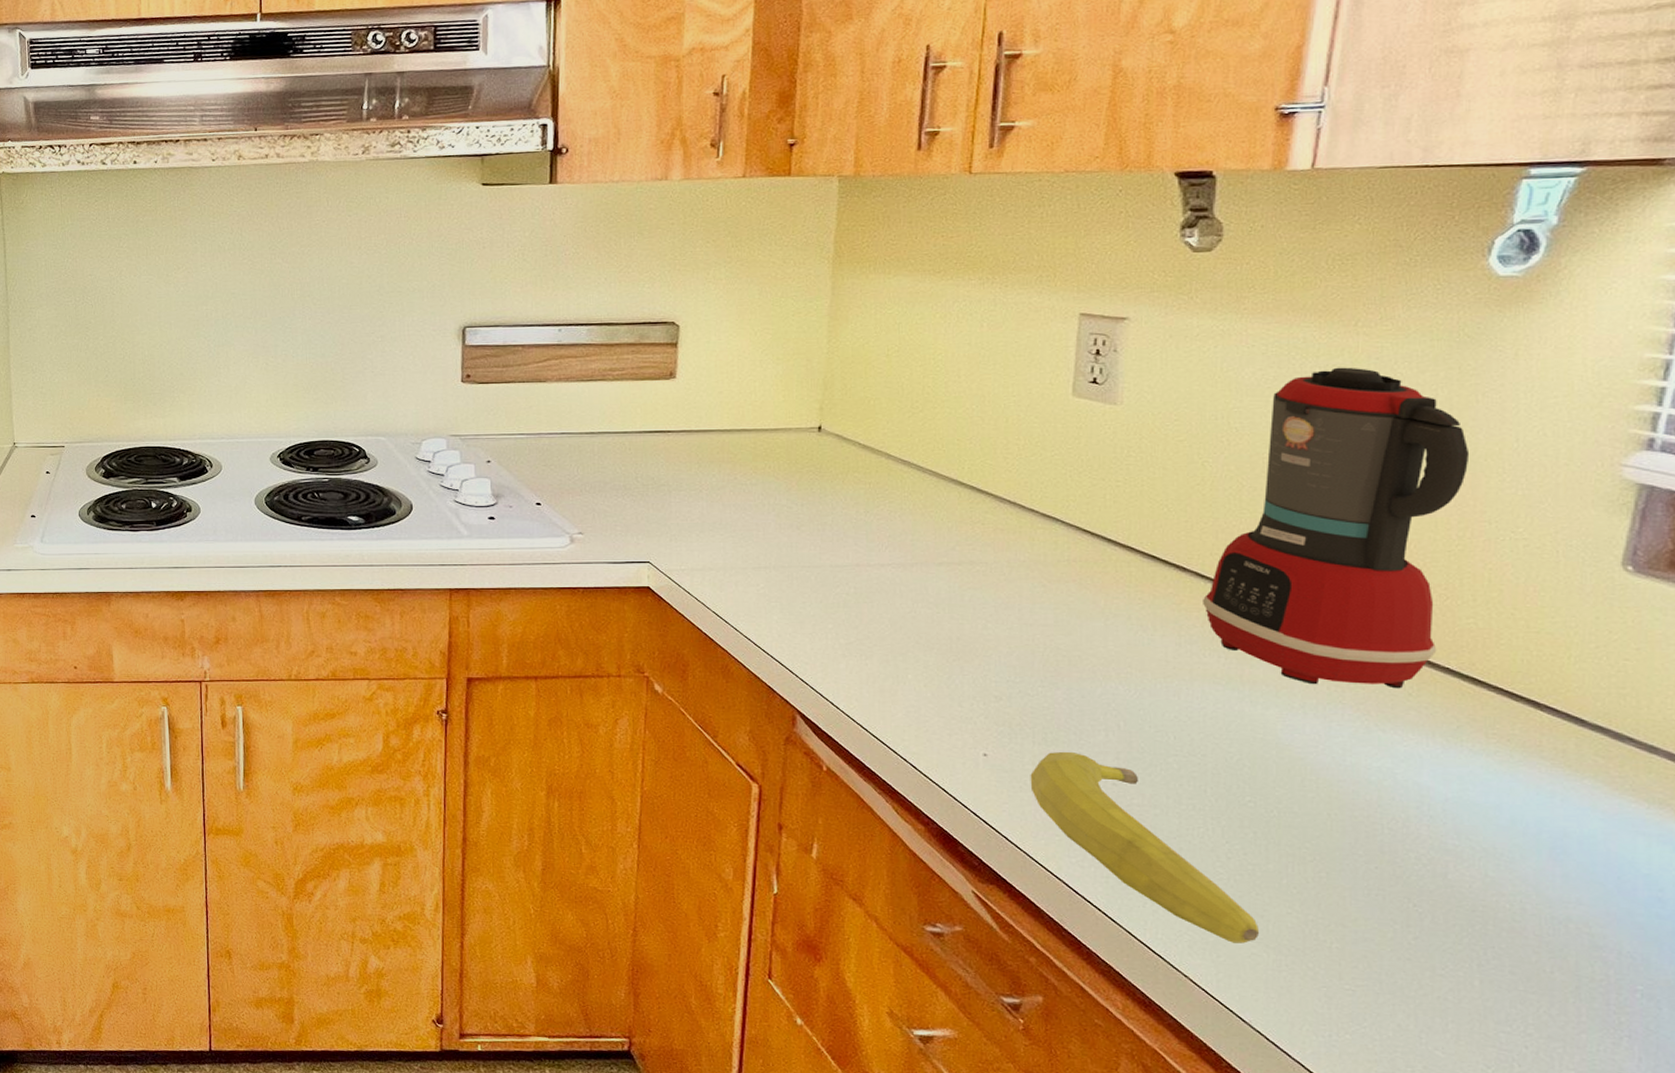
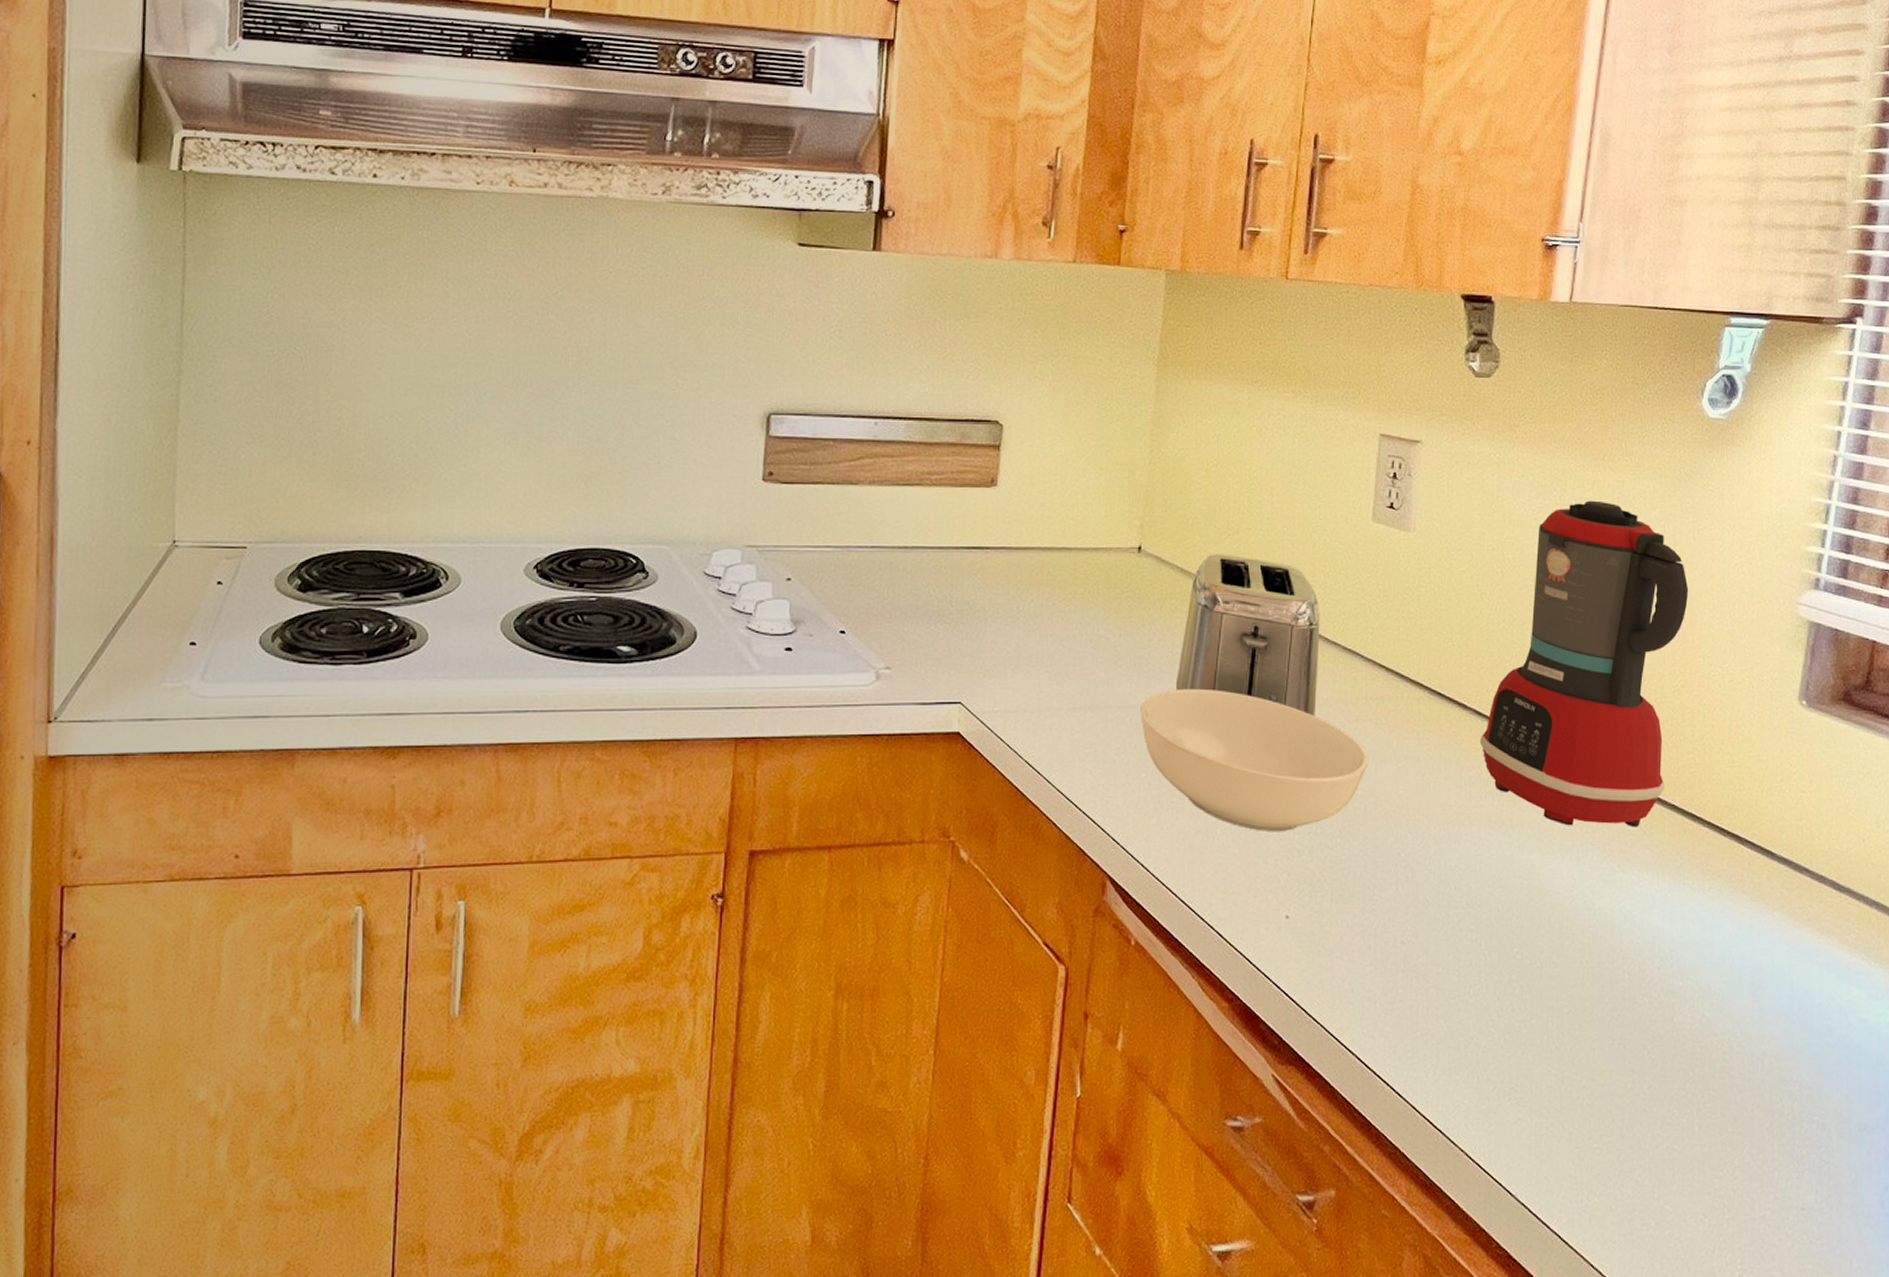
bowl: none [825,551,1073,680] -> present [1140,688,1369,832]
toaster: none [862,431,1015,577] -> present [1176,554,1320,716]
fruit: present [1030,751,1259,944] -> none [1328,908,1524,1109]

